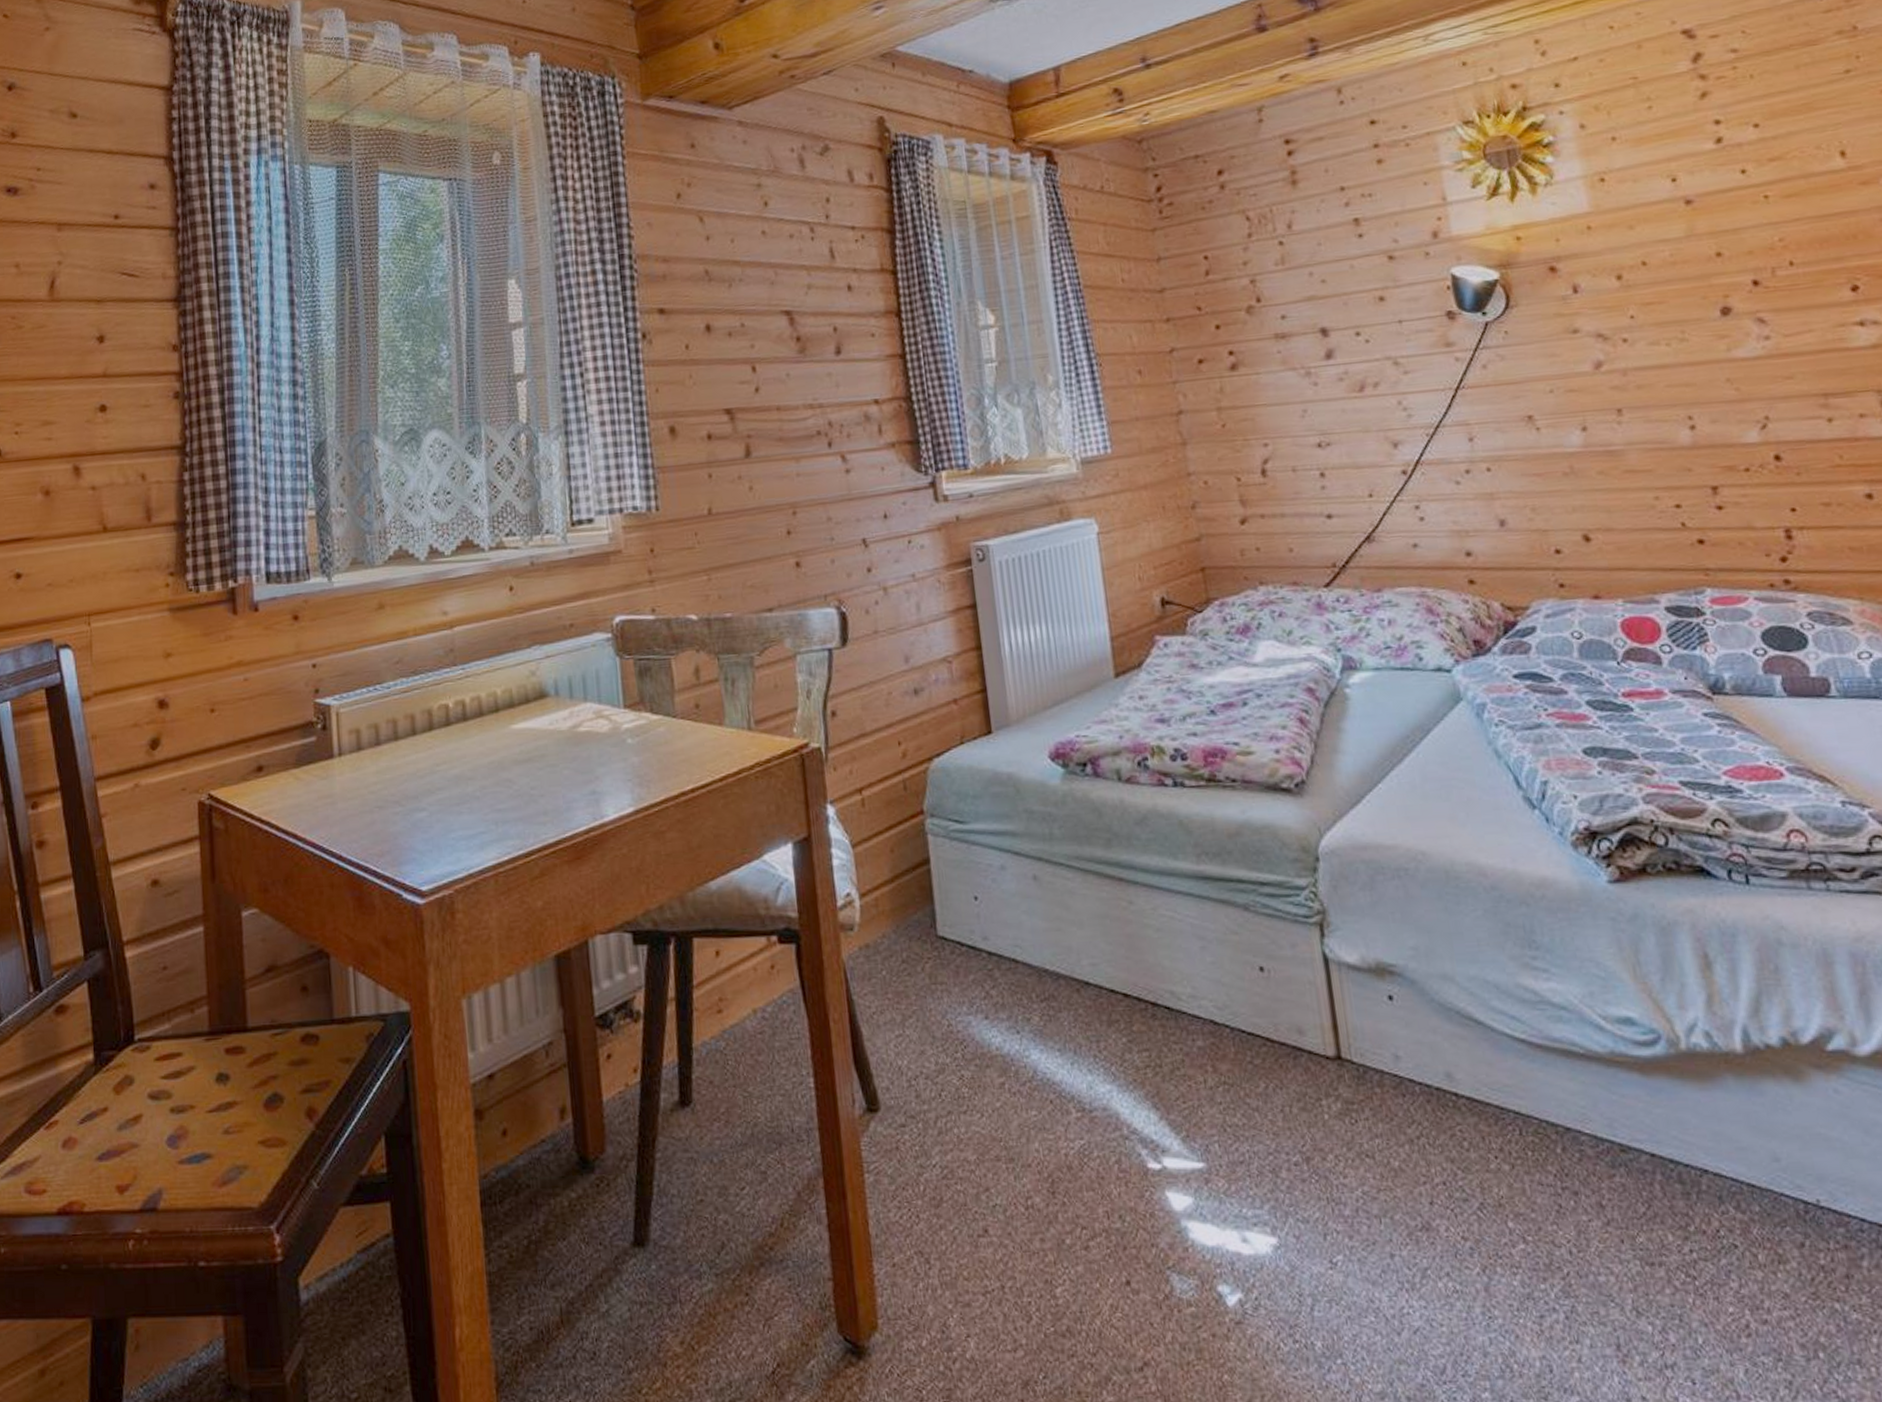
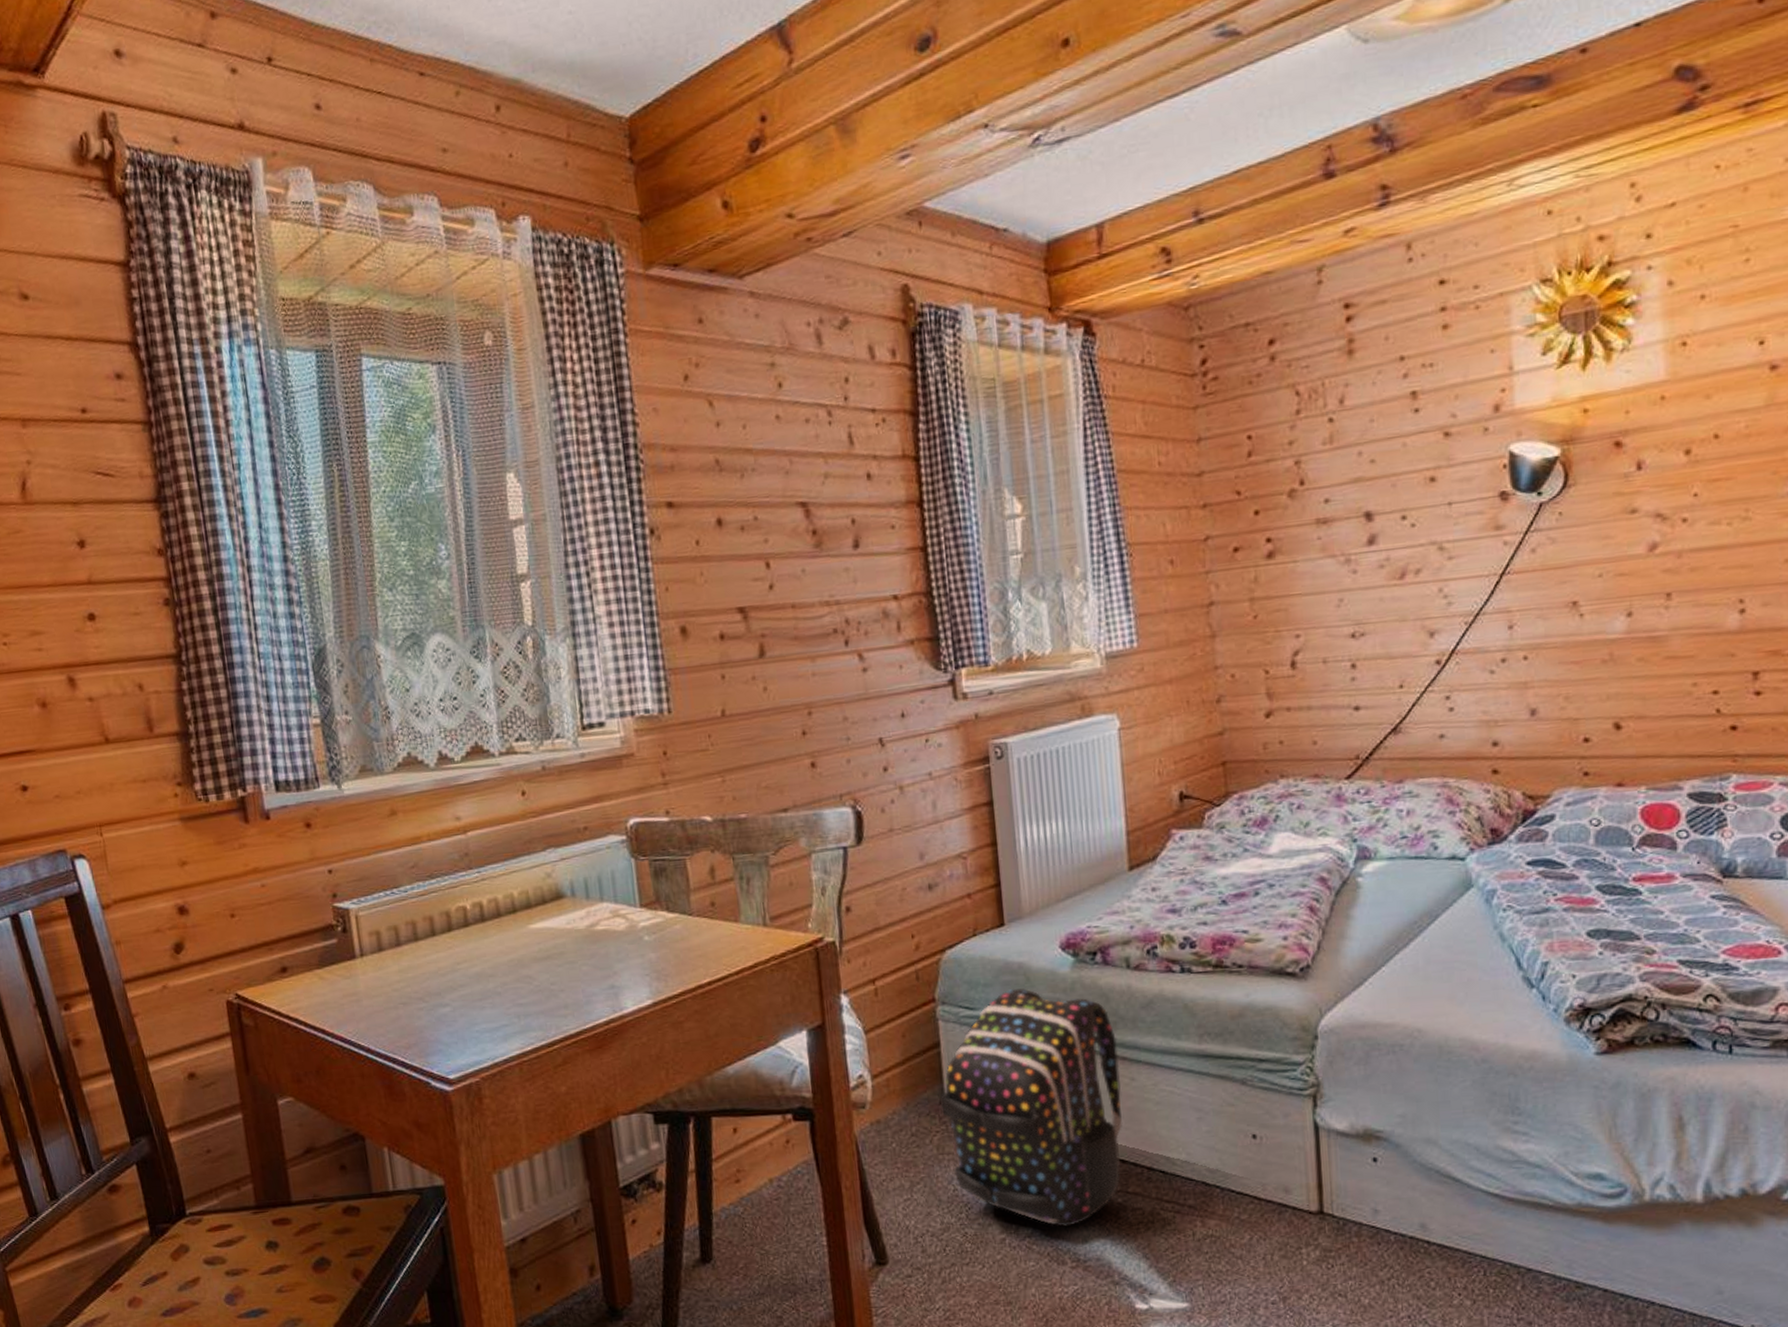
backpack: none [931,800,1124,1070] -> present [940,988,1123,1227]

